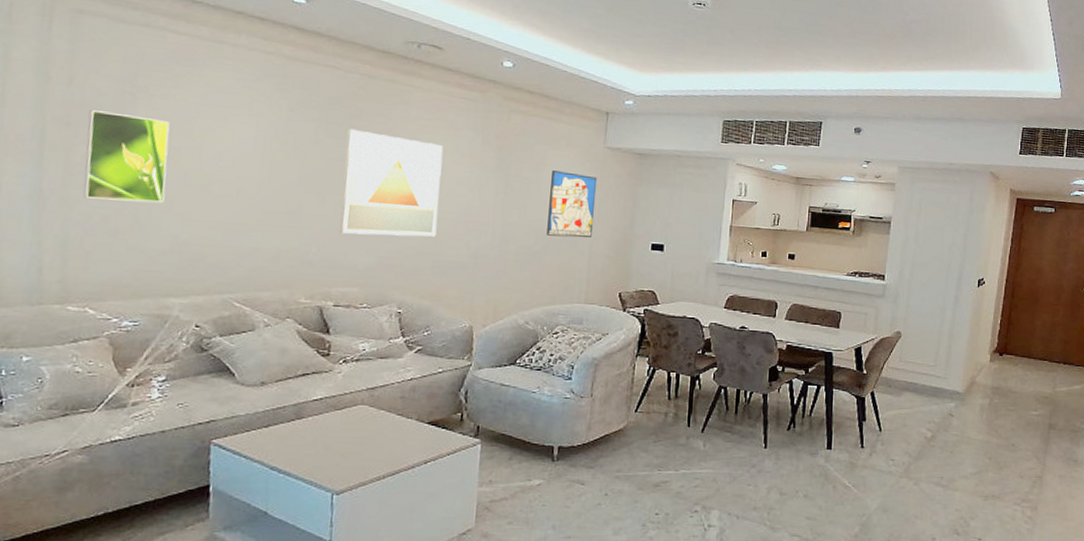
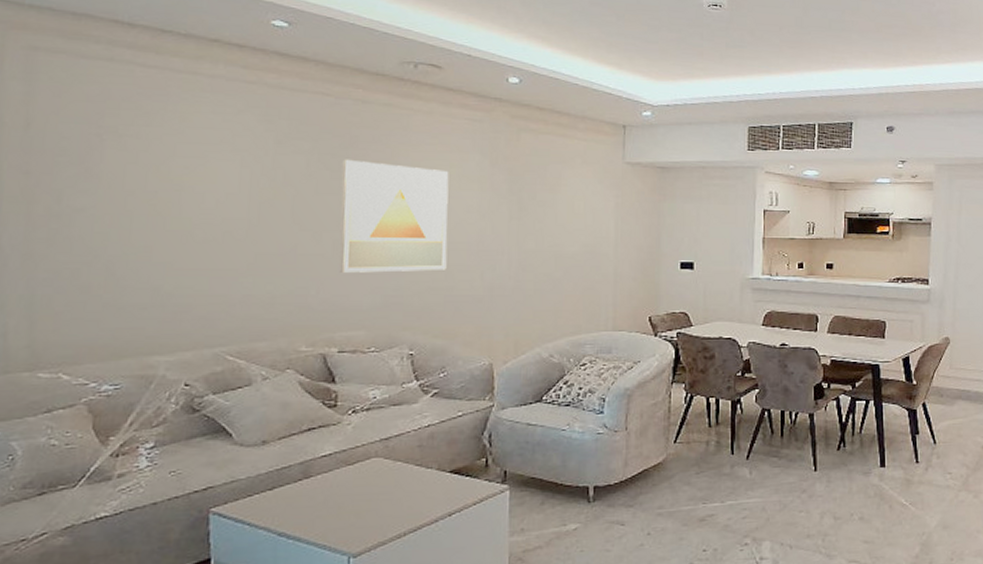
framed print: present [83,110,170,204] -> none [49,156,144,253]
wall art: present [547,171,598,238] -> none [567,191,618,261]

